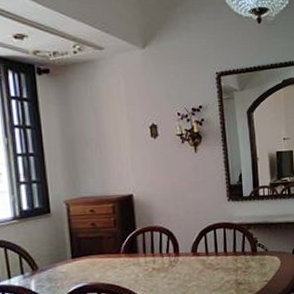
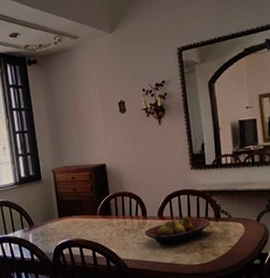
fruit bowl: none [176,251,247,284] -> present [145,216,211,245]

